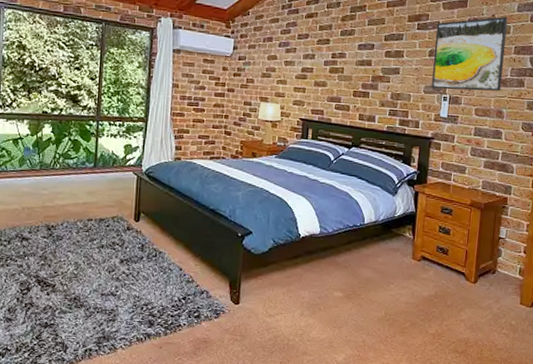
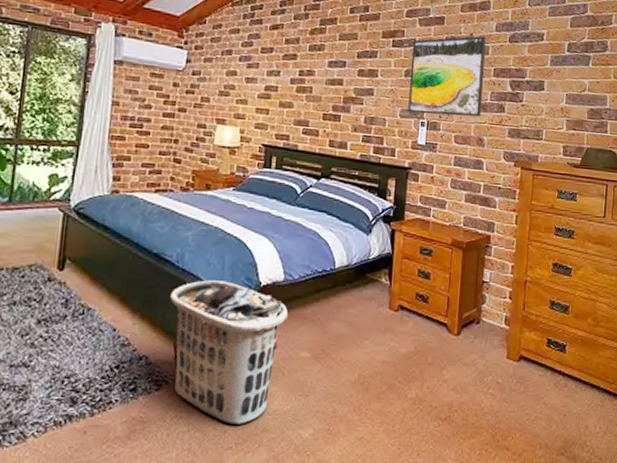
clothes hamper: none [224,231,323,348] -> present [169,280,288,424]

